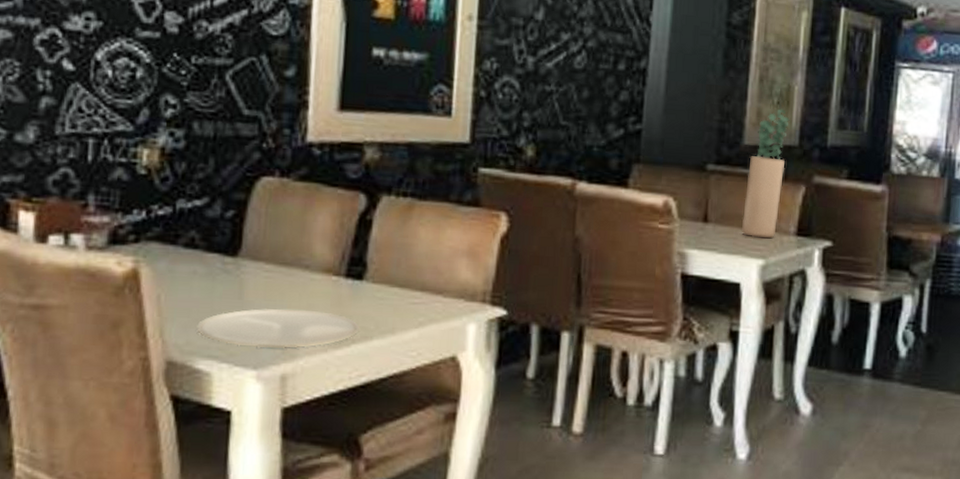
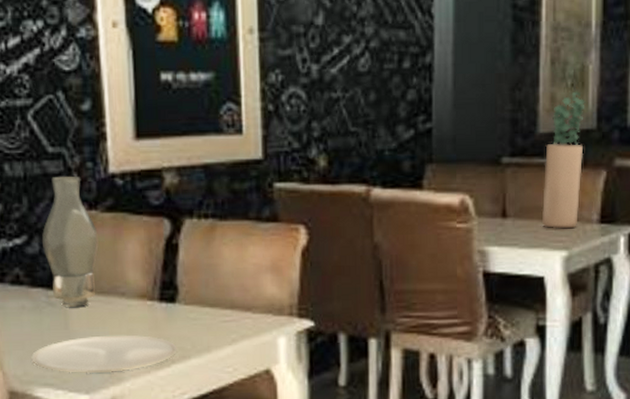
vase: none [224,140,288,277] -> present [41,176,99,307]

